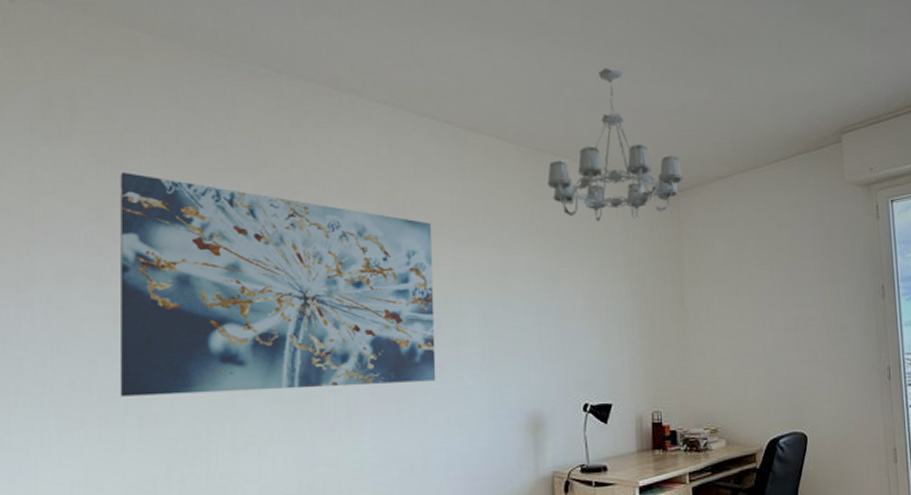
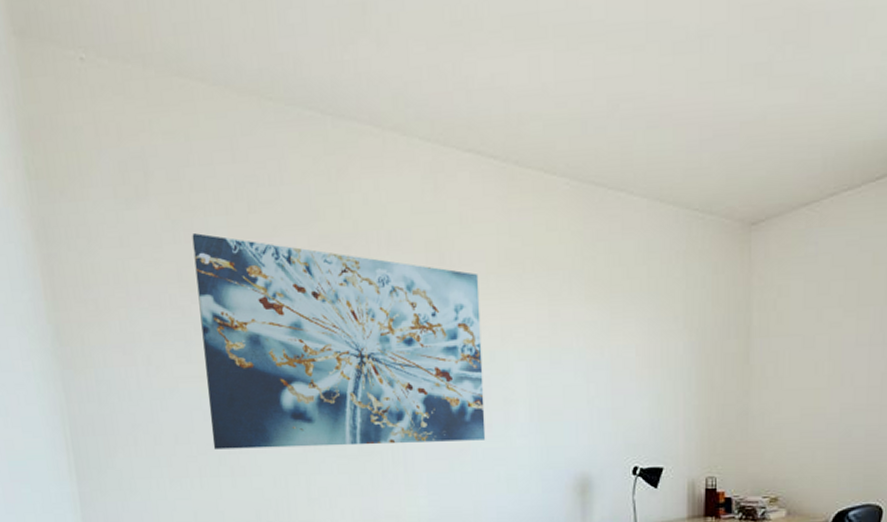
chandelier: present [546,68,684,221] -> none [599,72,759,265]

